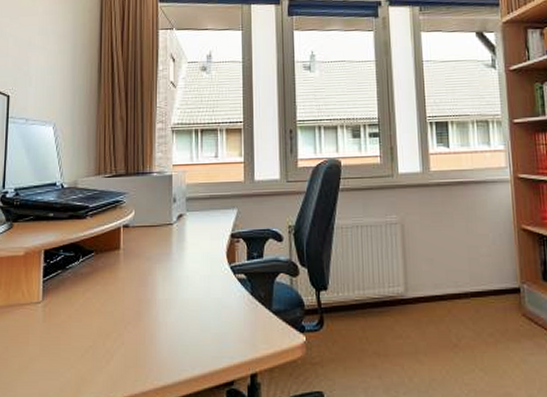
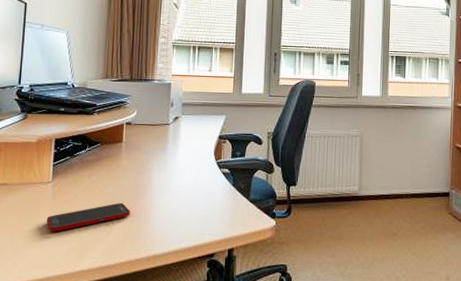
cell phone: none [37,322,132,363] -> present [46,202,130,232]

